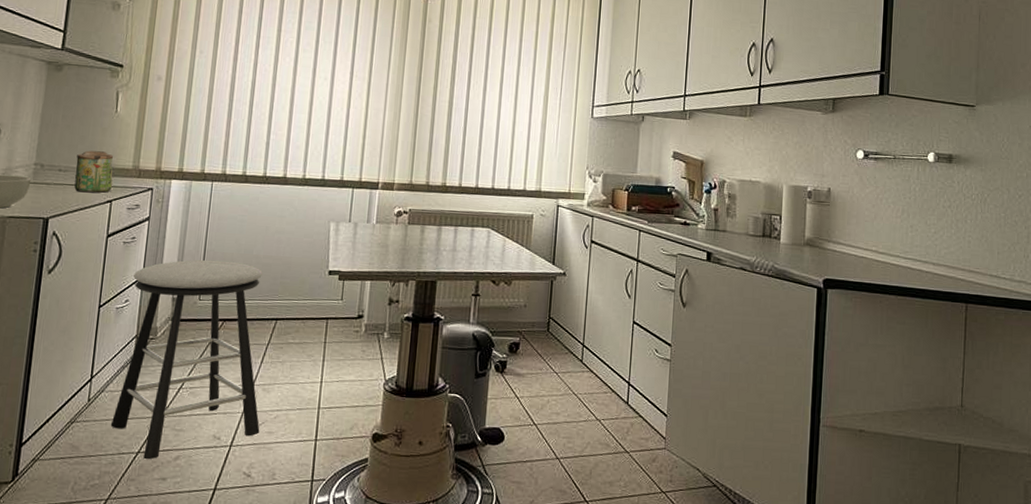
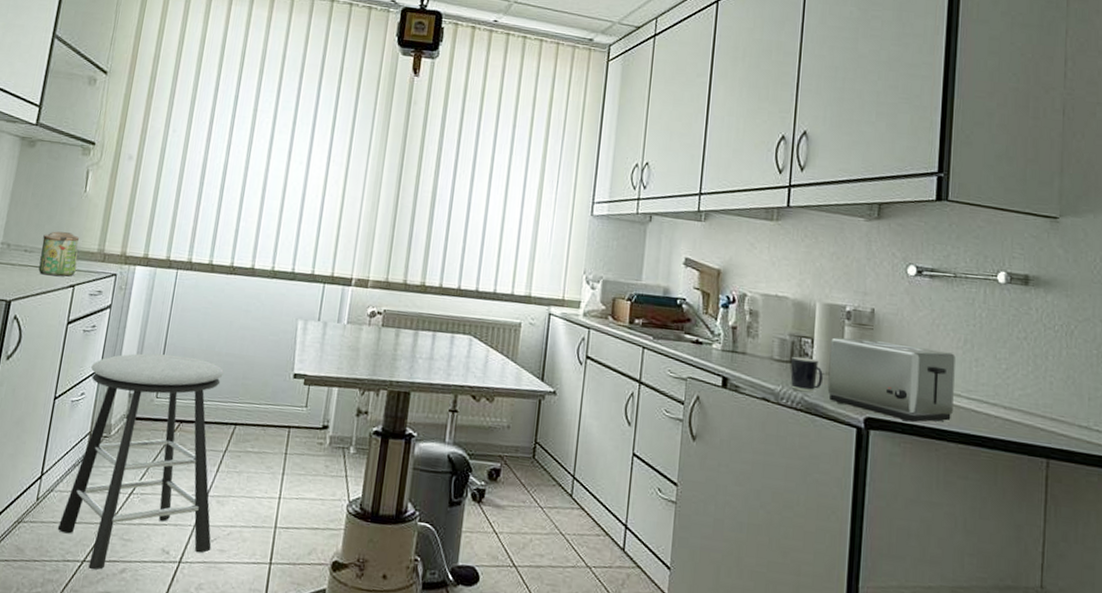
mug: none [762,231,789,261] -> present [790,356,823,393]
toaster: none [793,213,895,281] -> present [827,337,955,423]

